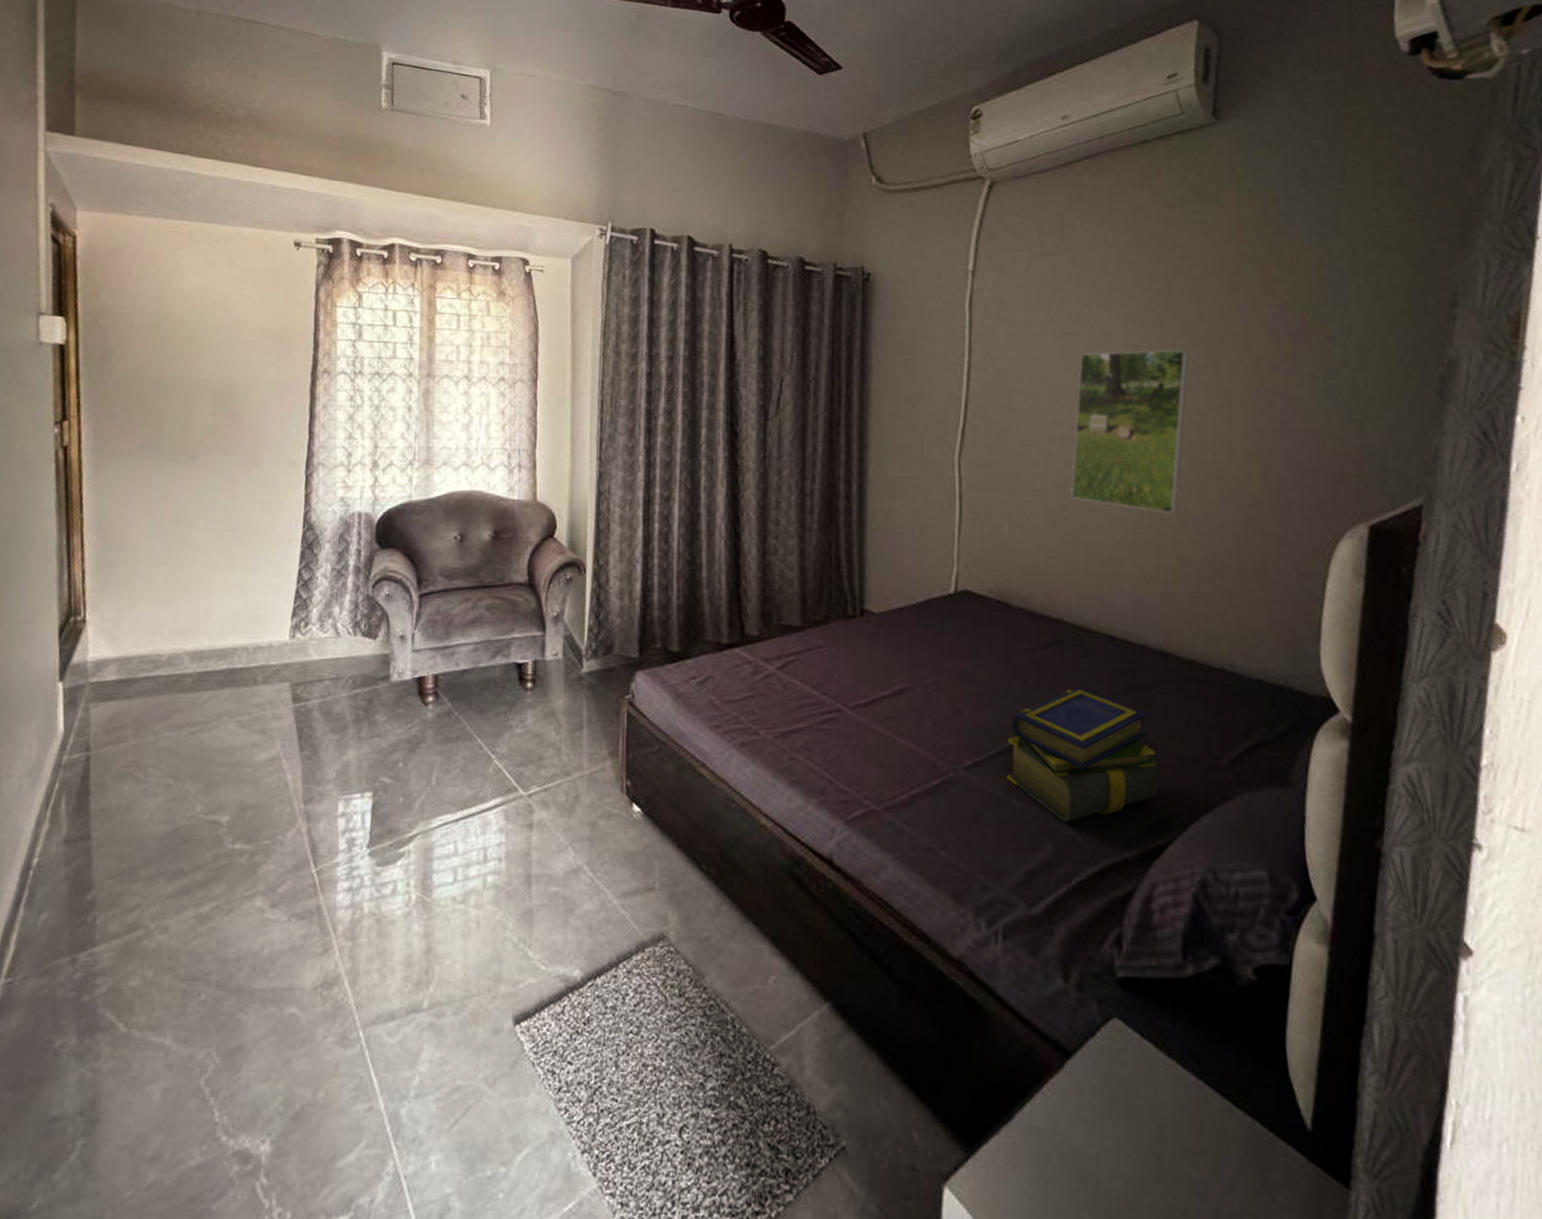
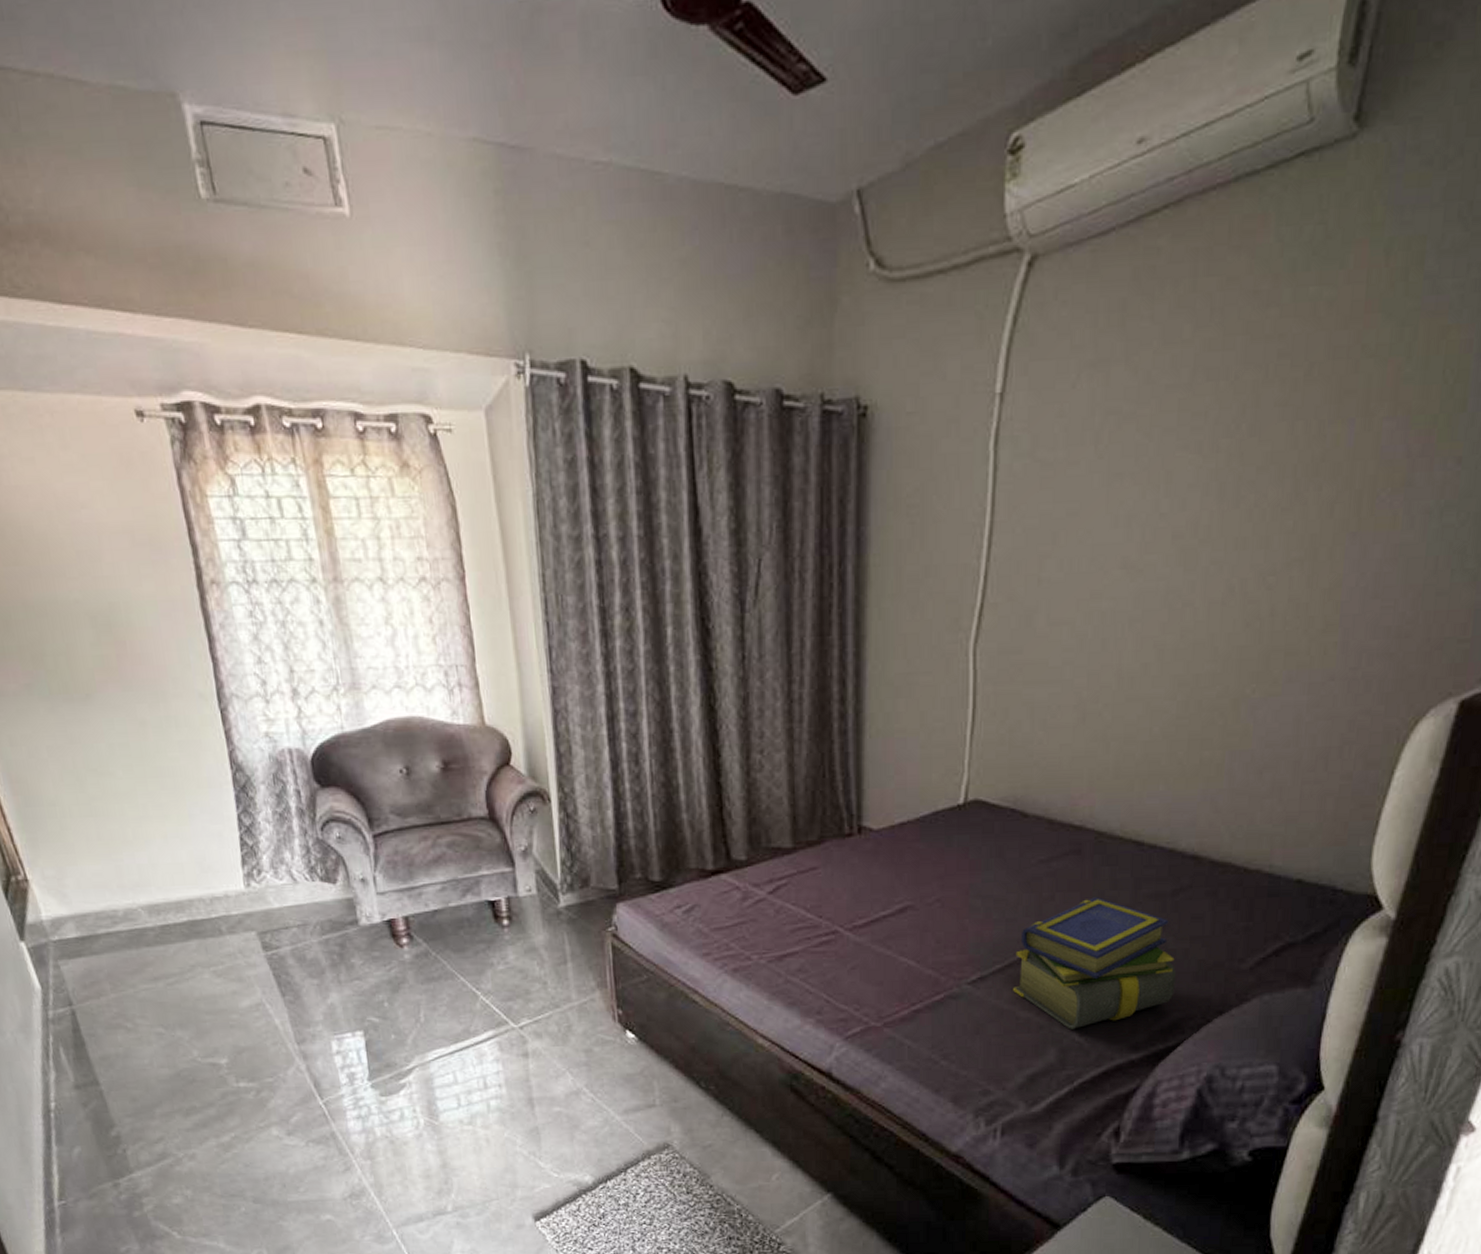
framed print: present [1071,349,1190,515] -> none [1106,487,1272,700]

